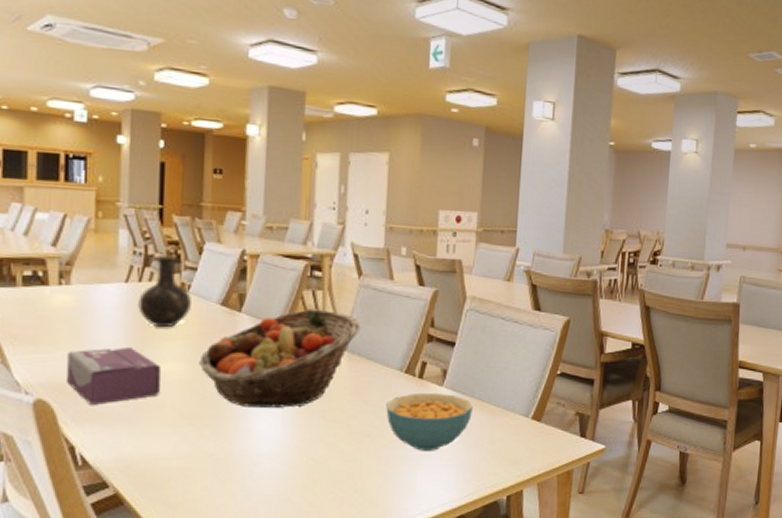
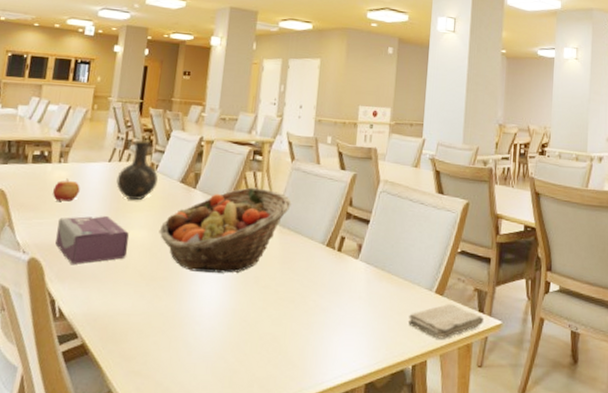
apple: none [56,304,91,332] -> present [53,178,80,202]
cereal bowl: present [386,392,473,451] -> none [309,264,383,319]
washcloth: none [502,429,585,467] -> present [408,303,483,339]

